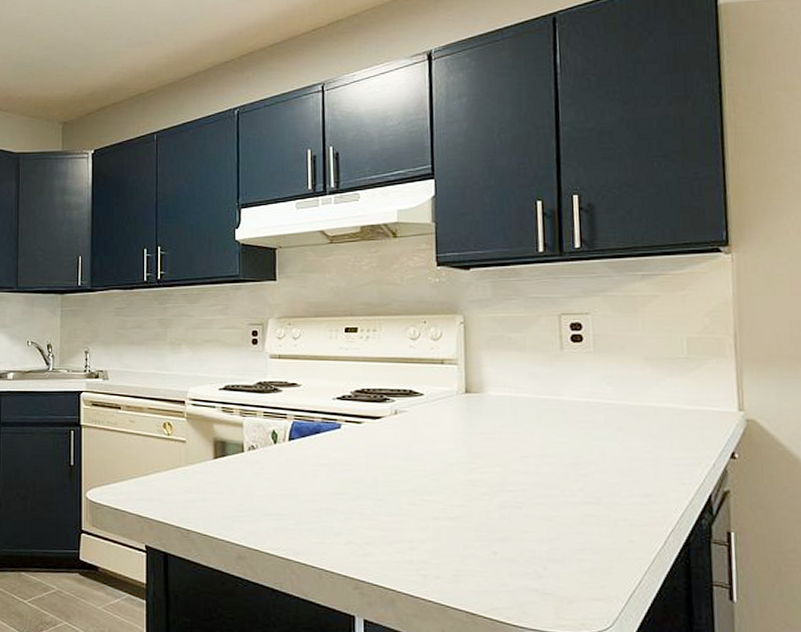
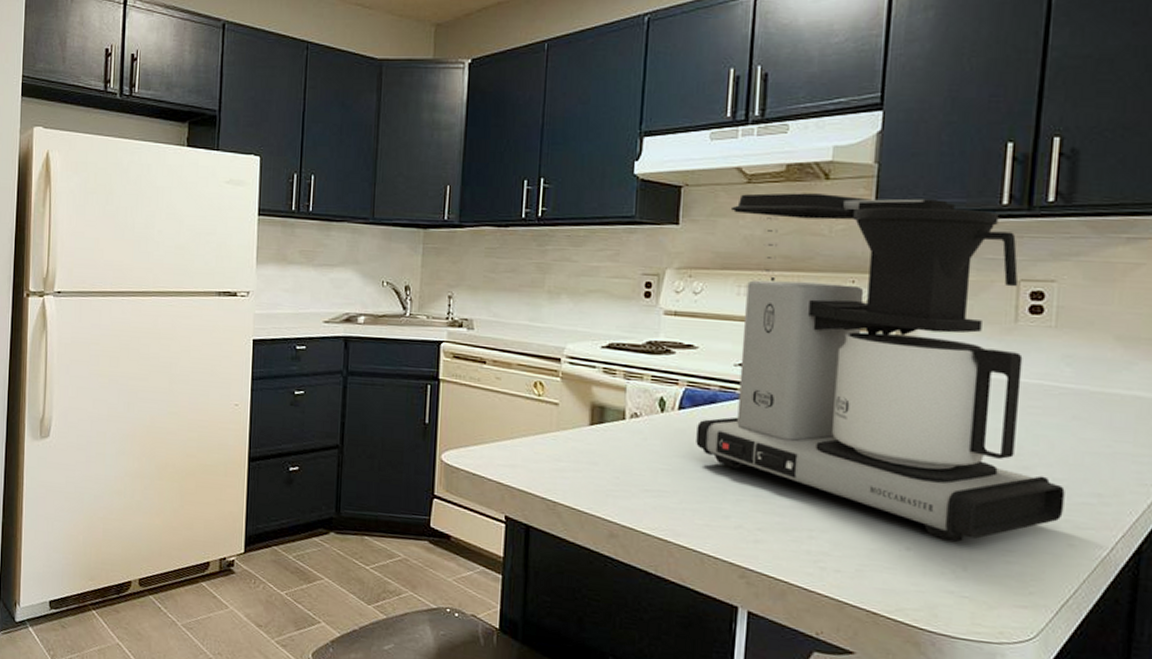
coffee maker: none [306,249,621,545] -> present [696,193,1065,543]

